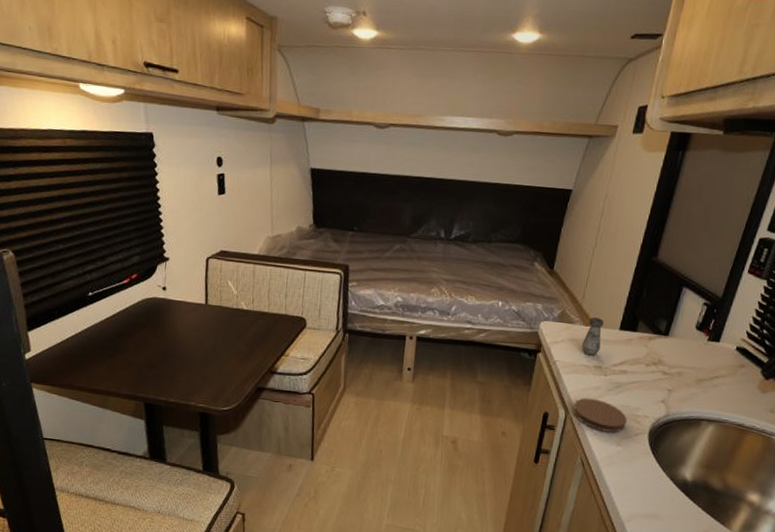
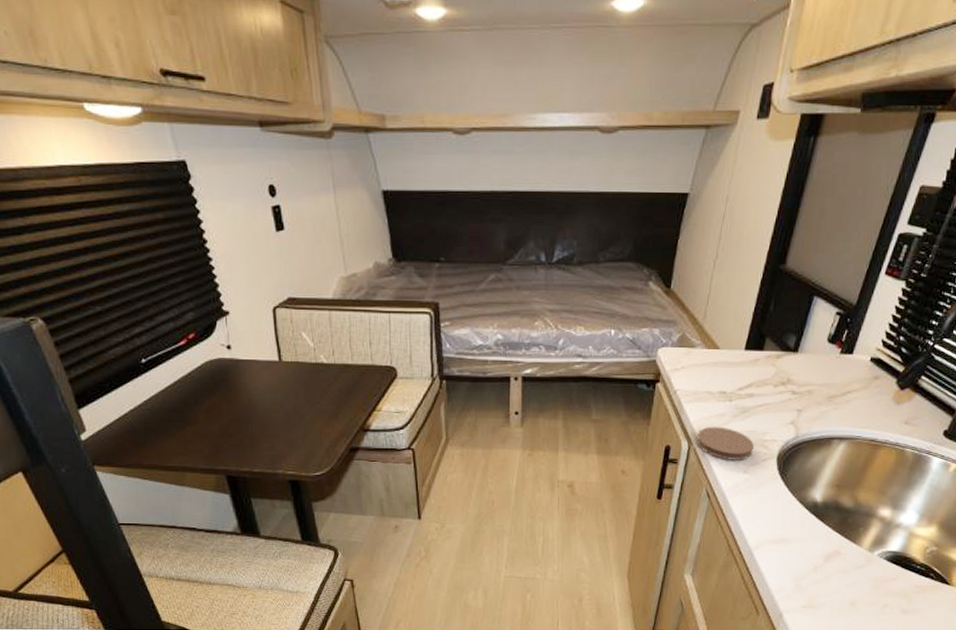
salt shaker: present [581,317,604,356] -> none [703,338,728,381]

